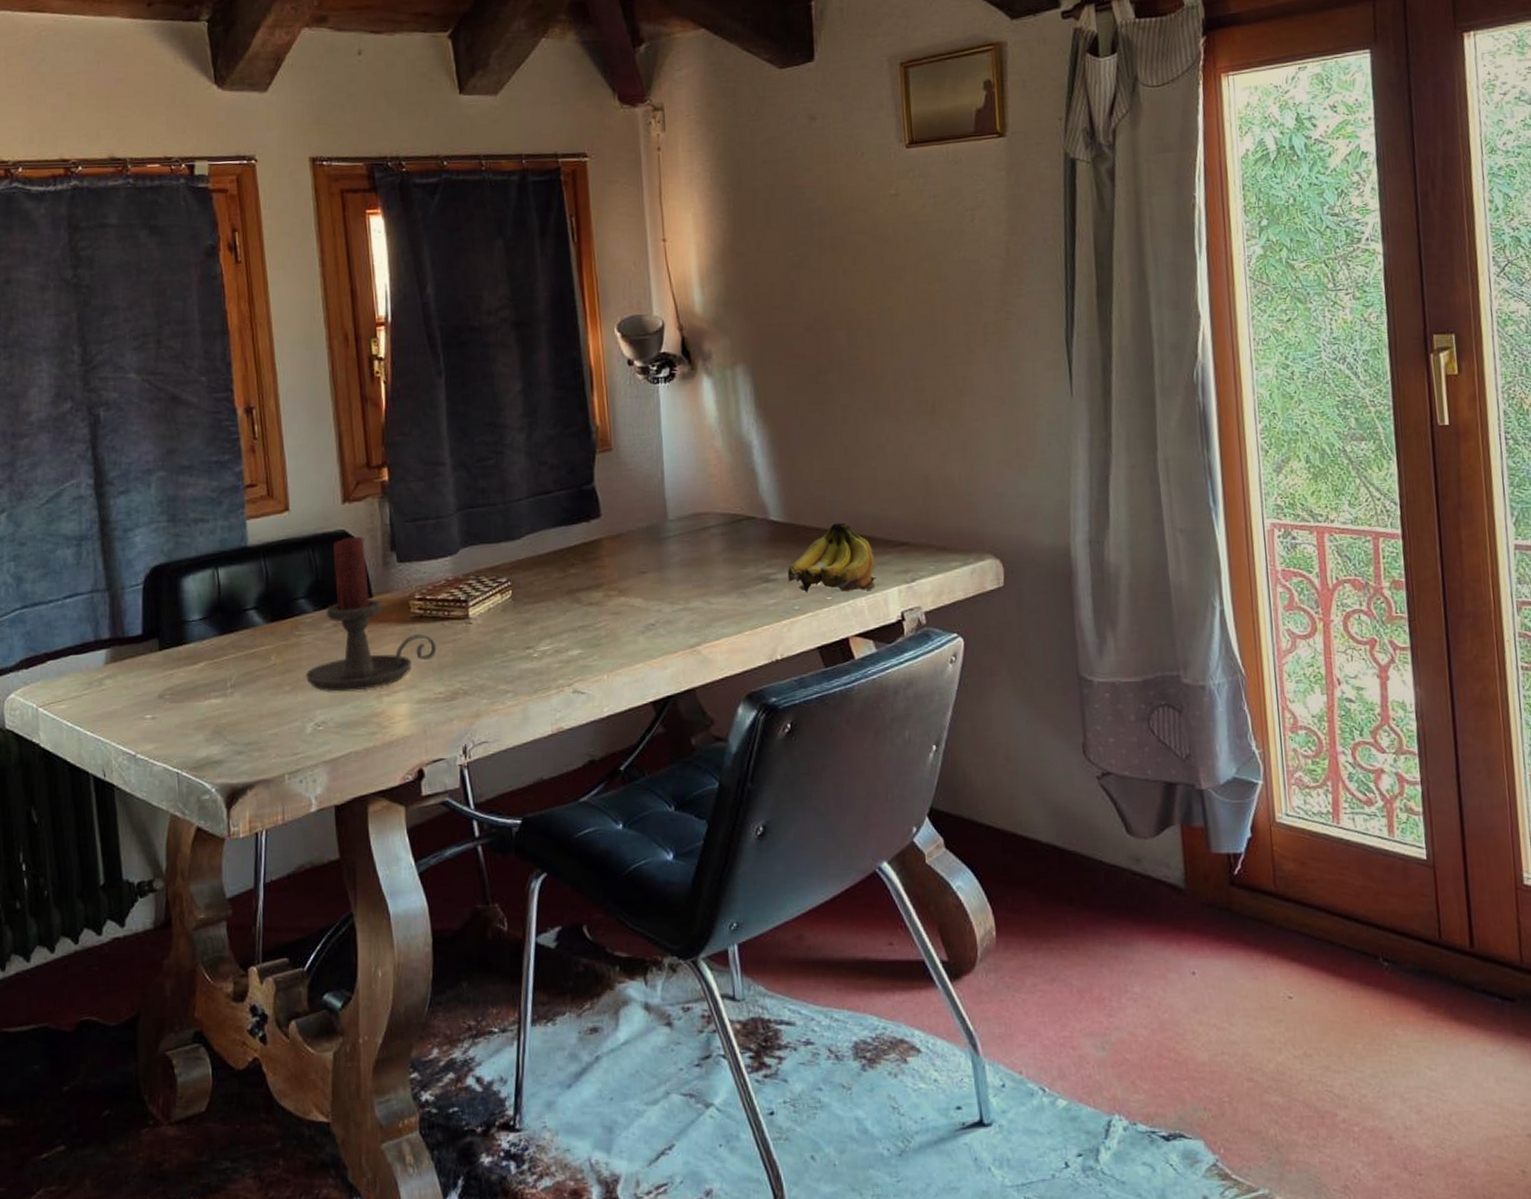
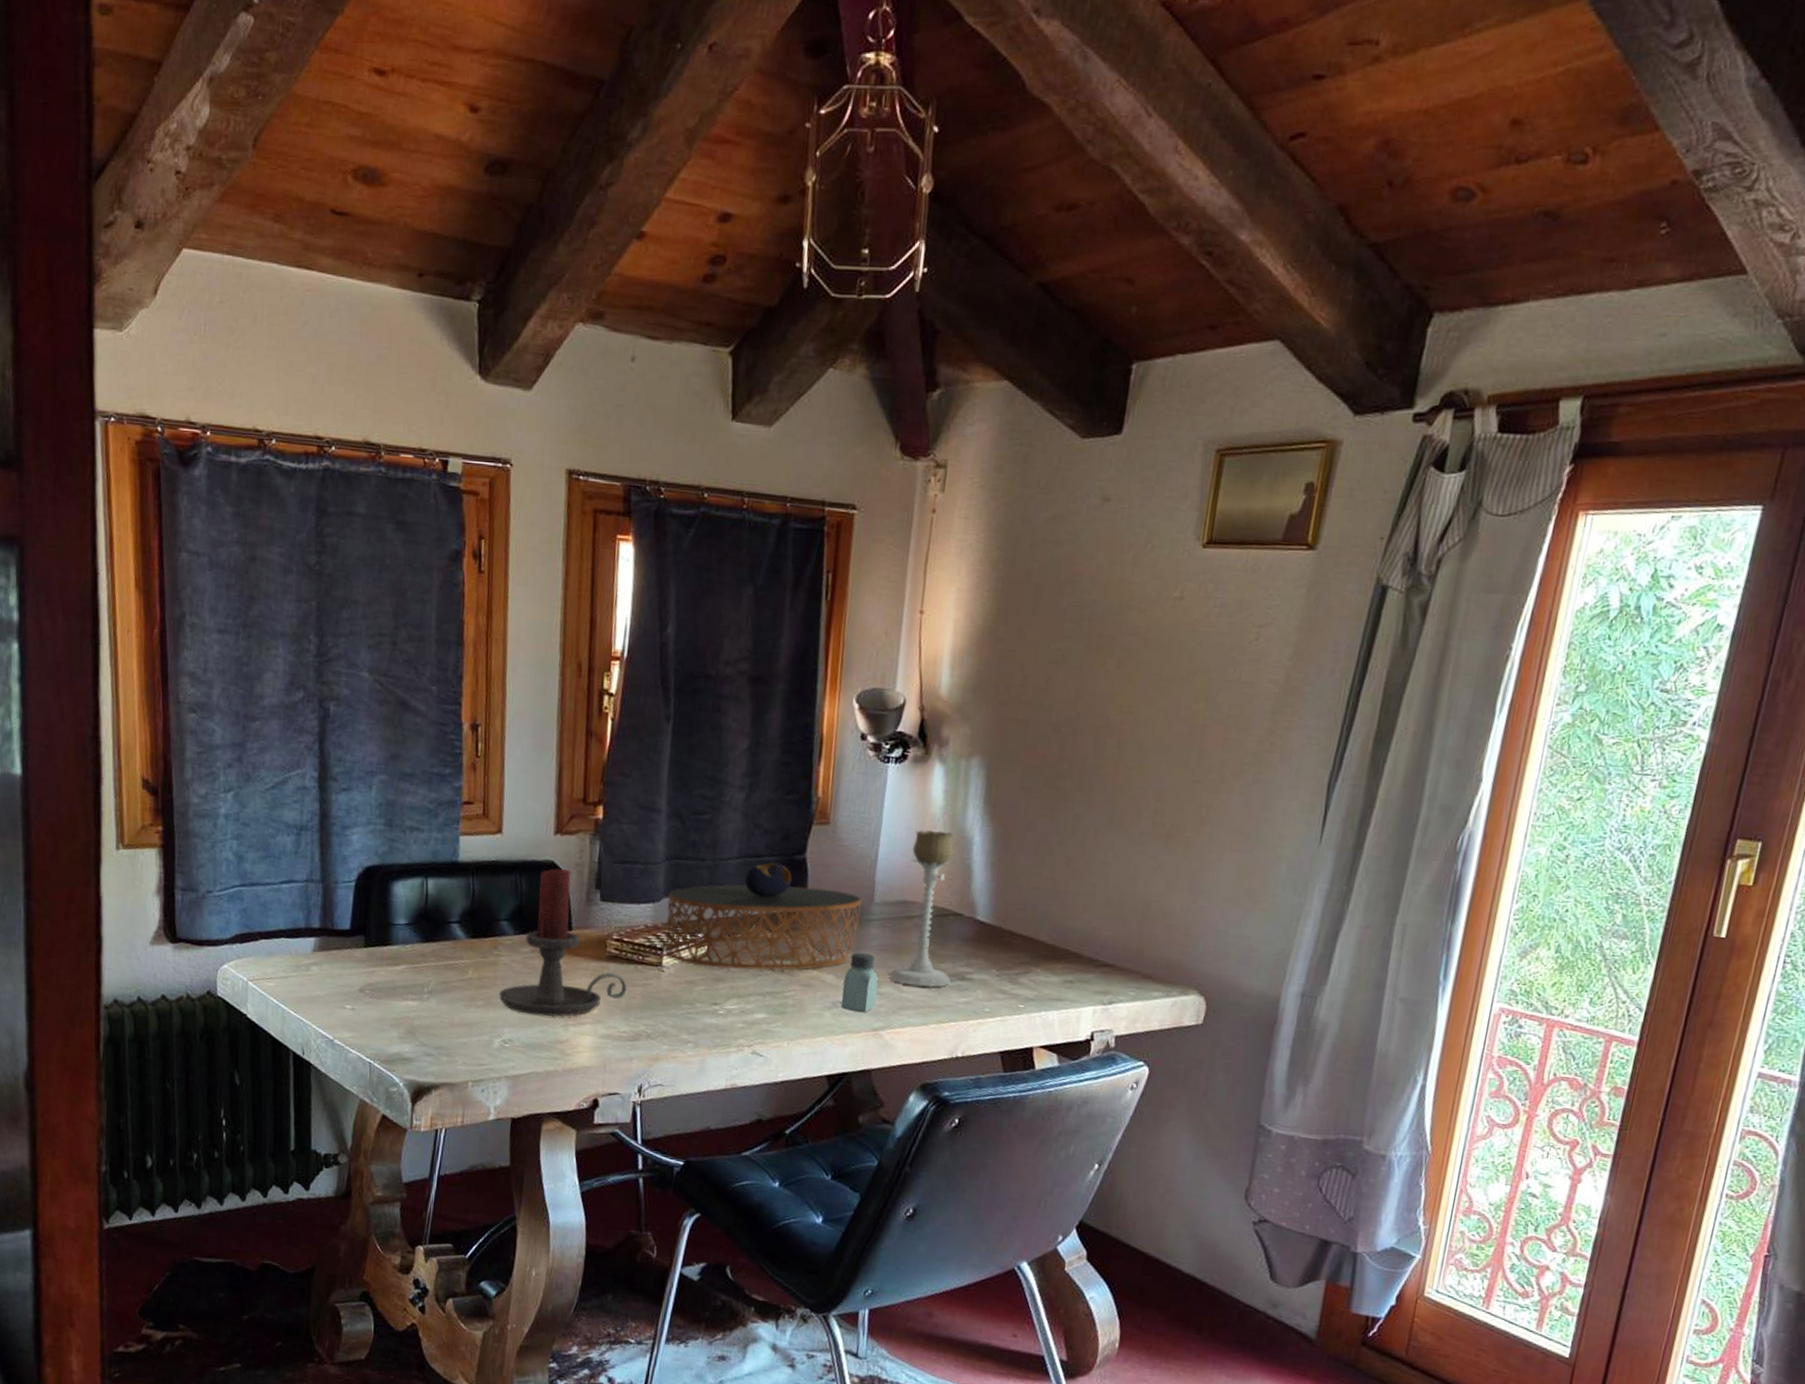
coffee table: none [465,496,657,612] -> present [665,862,861,970]
saltshaker: none [652,571,688,631] -> present [840,952,878,1012]
candle holder: none [695,440,758,596] -> present [888,830,954,987]
fruit: present [787,522,876,593] -> none [983,933,1076,1005]

